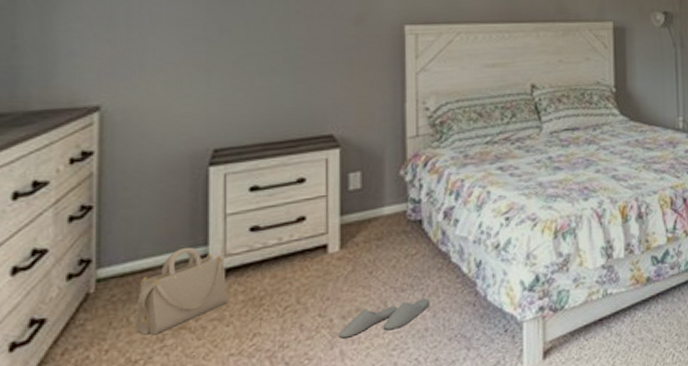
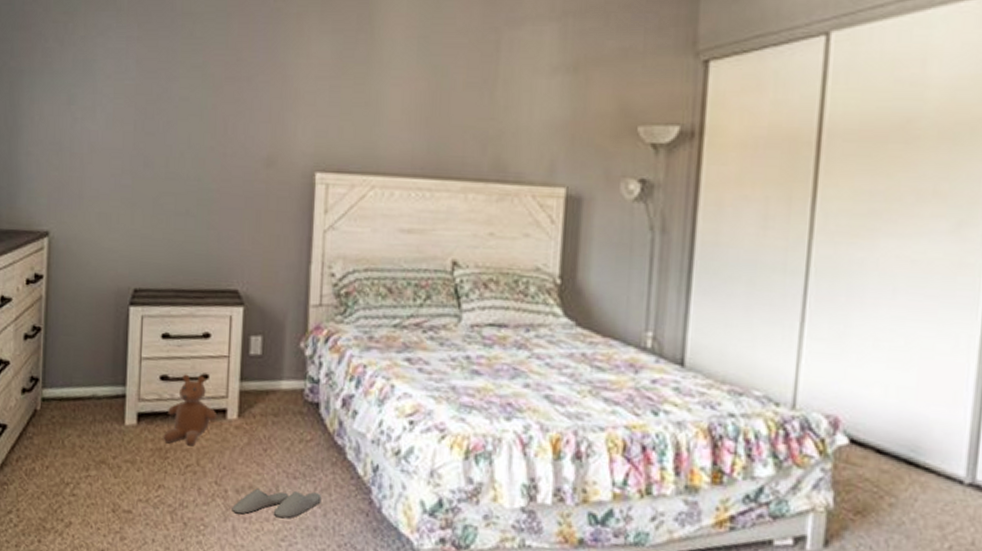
handbag: present [136,247,228,336] -> none [69,383,140,463]
teddy bear: none [256,218,318,291] -> present [163,374,218,446]

